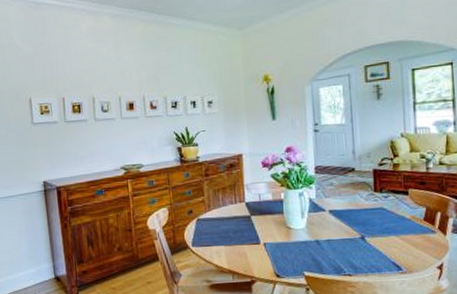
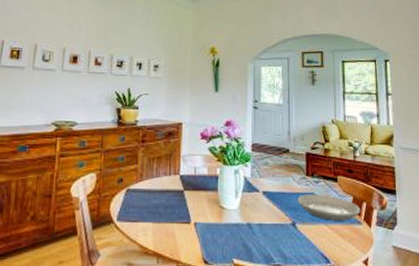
plate: none [365,208,435,232] -> present [297,194,361,221]

